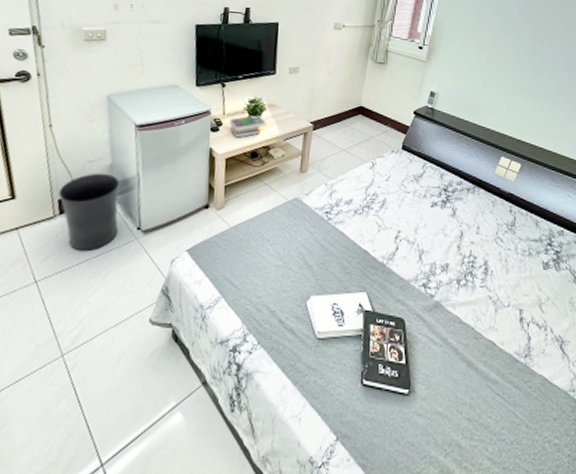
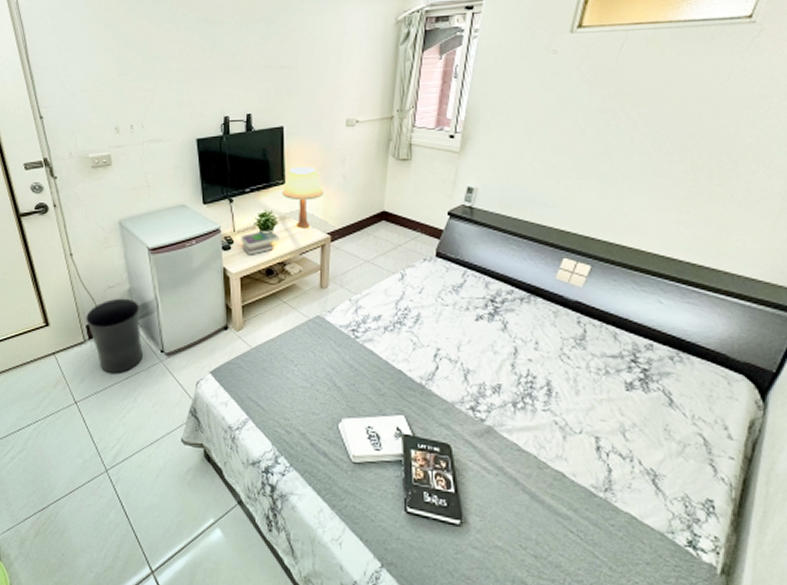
table lamp: none [271,59,310,118] -> present [281,165,324,230]

